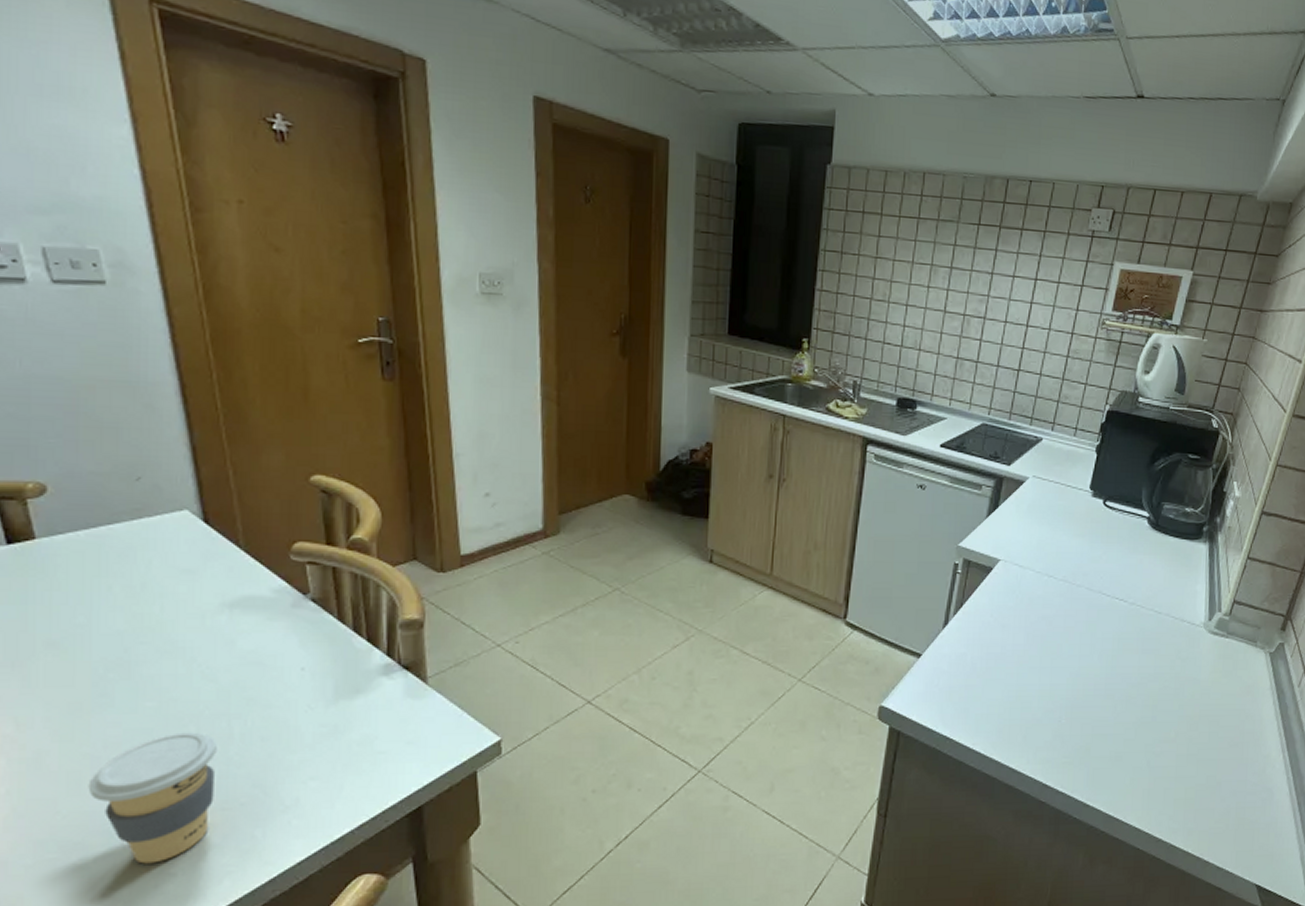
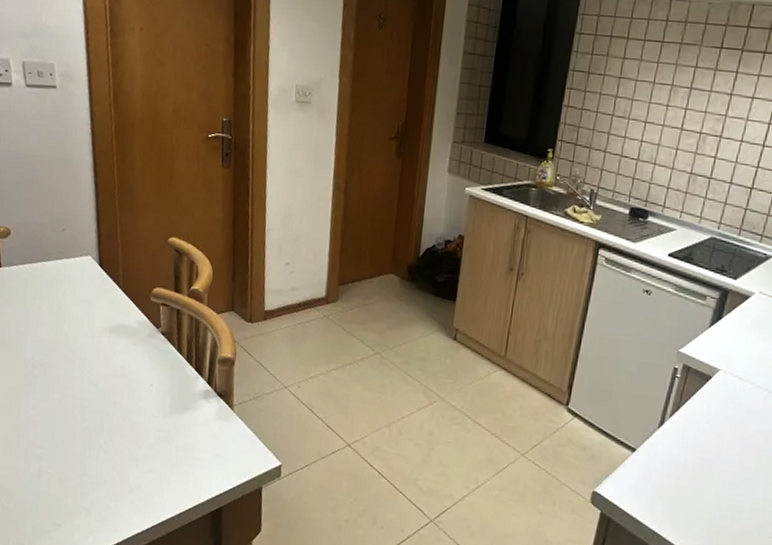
coffee cup: present [88,732,217,864] -> none [15,420,94,514]

